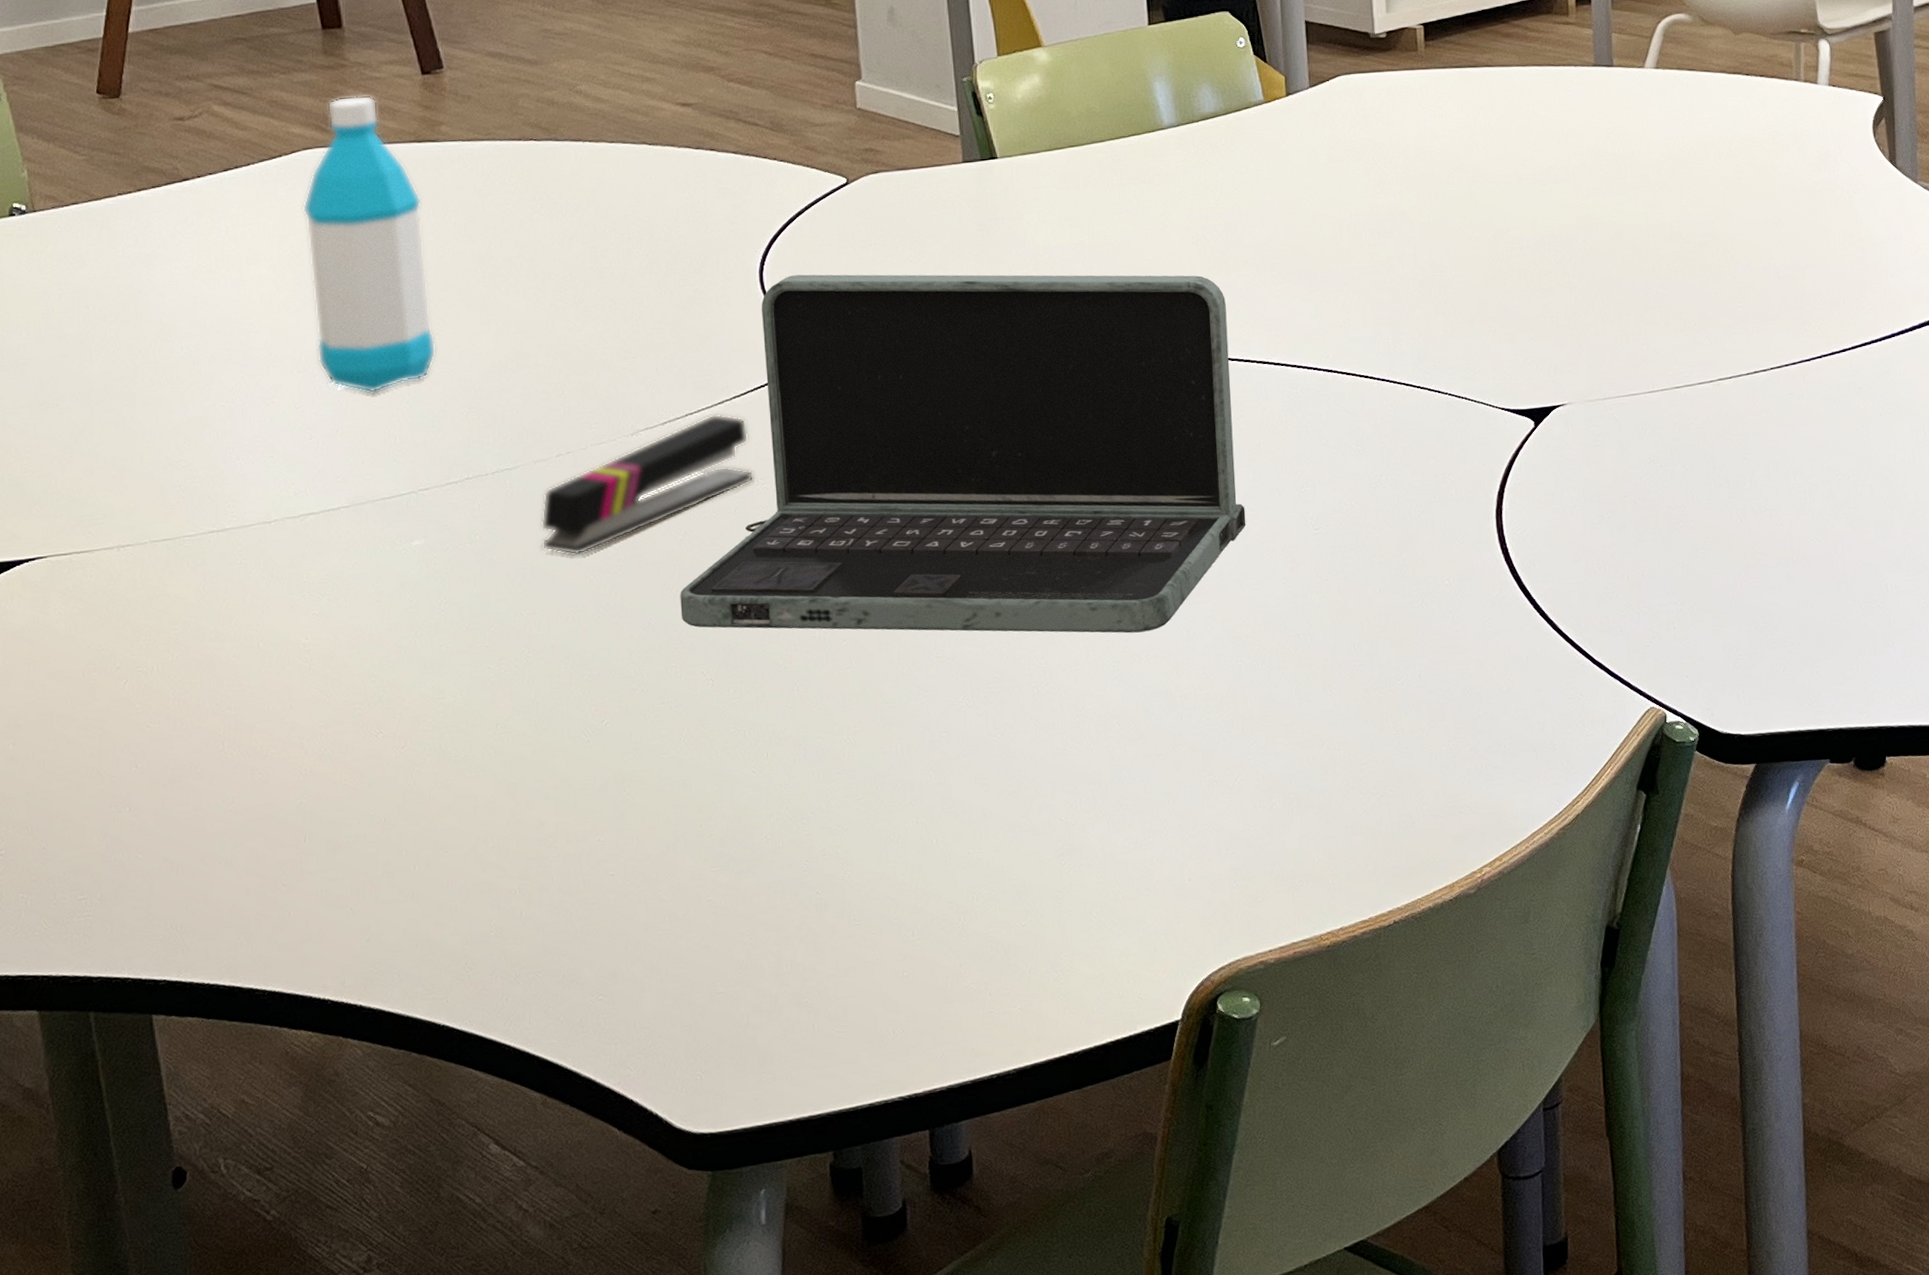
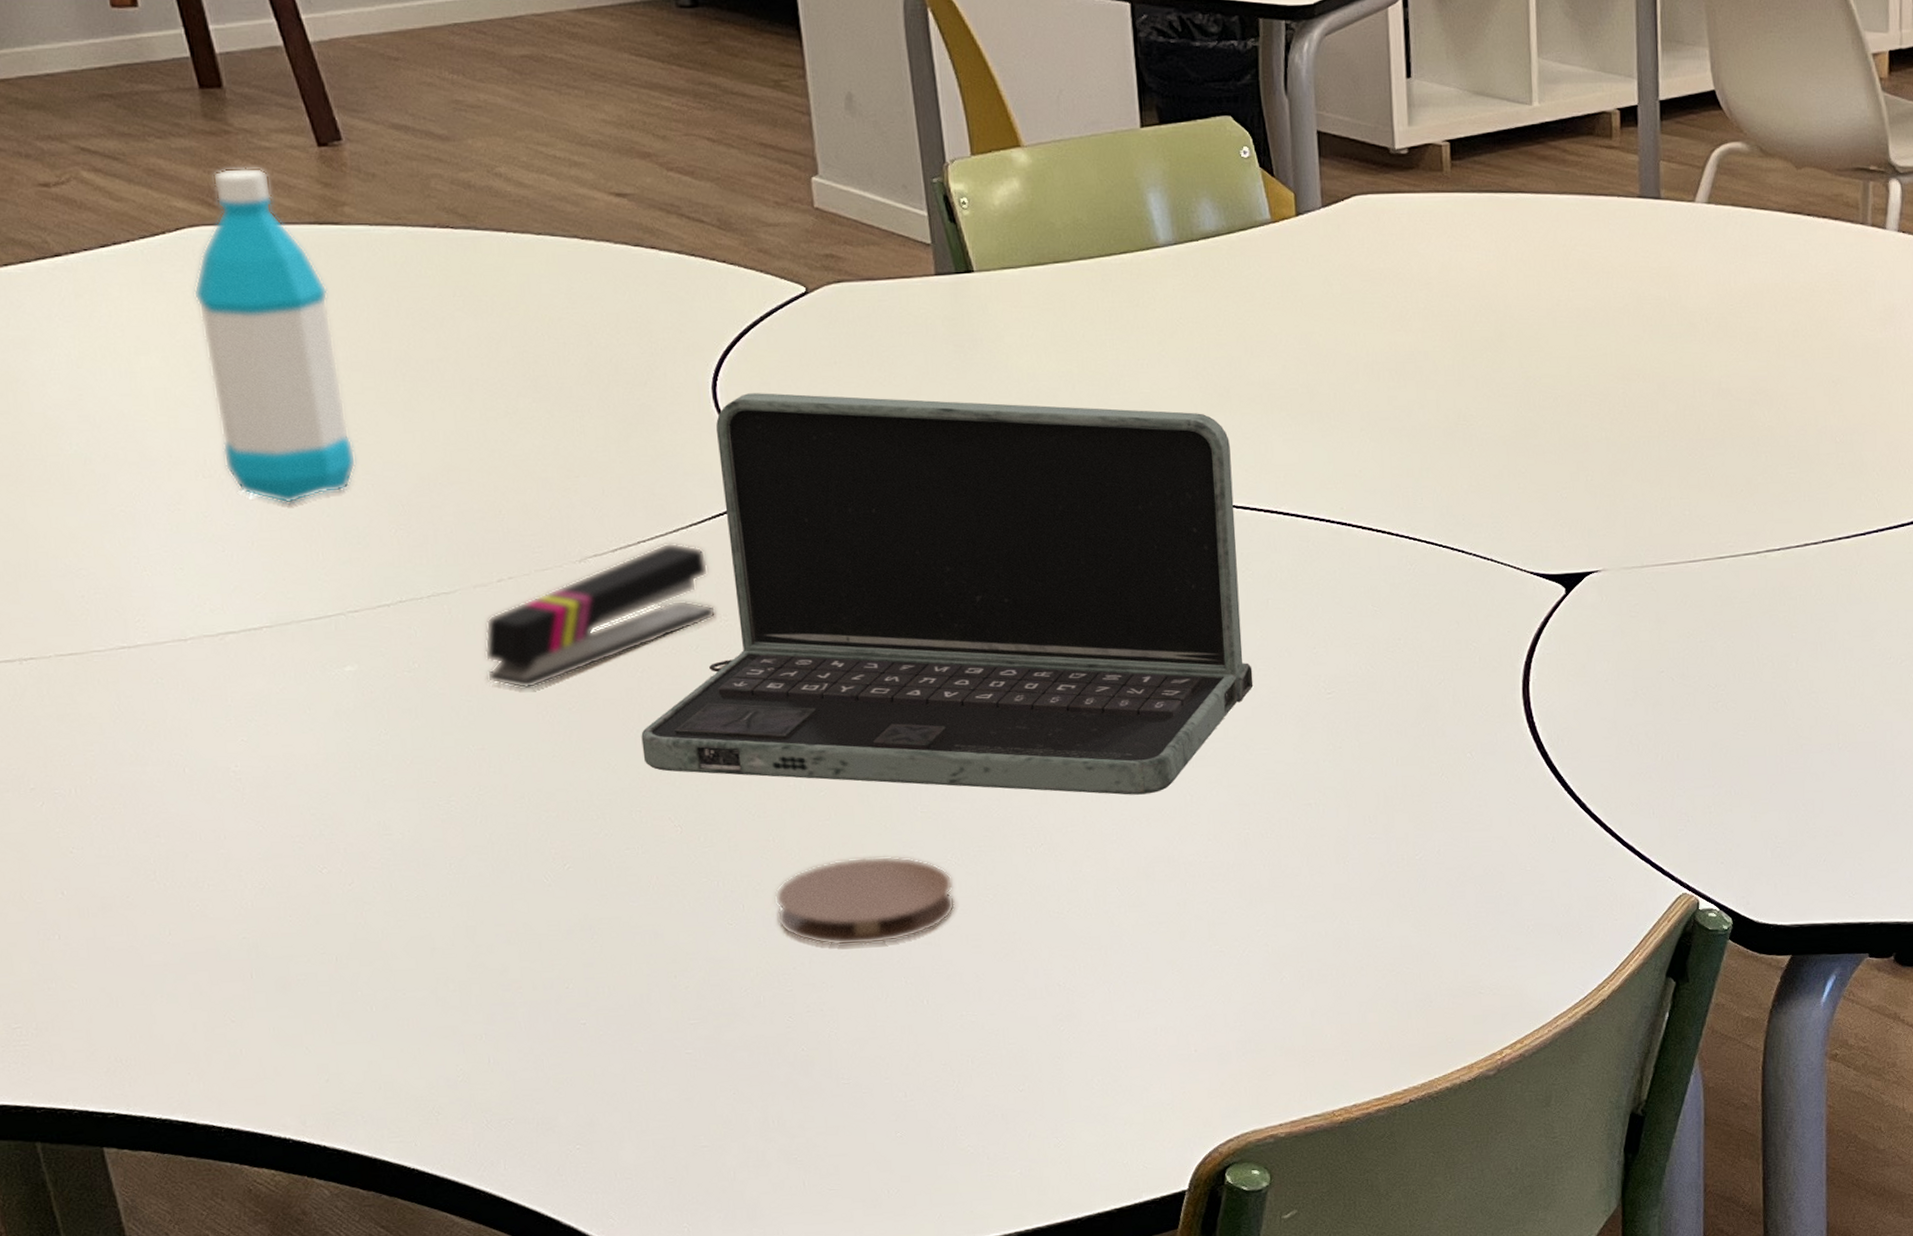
coaster: none [796,700,966,790] -> present [774,856,956,946]

